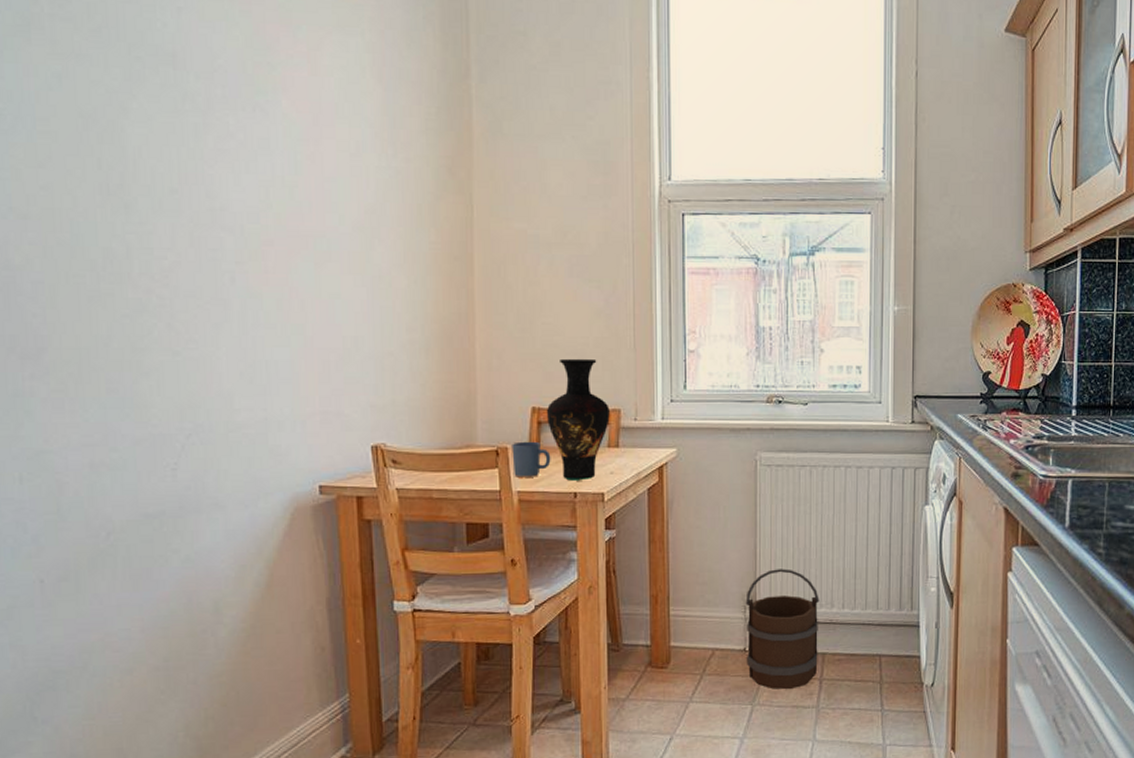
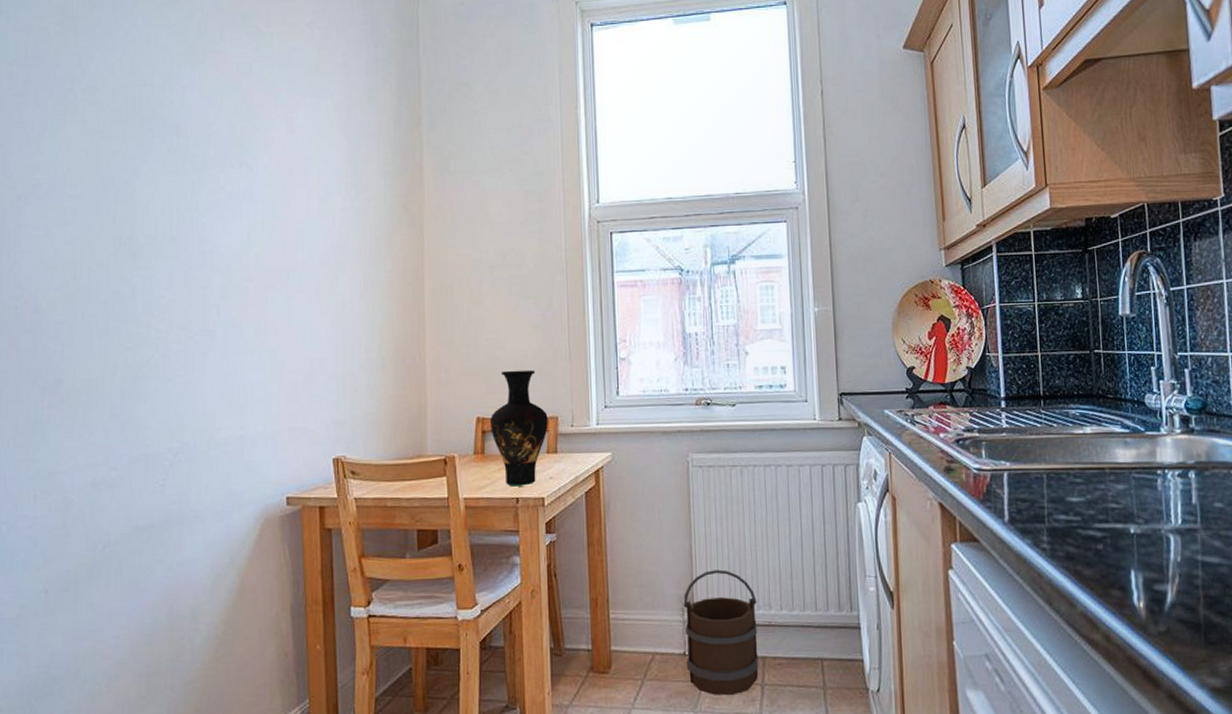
mug: present [512,441,551,477] -> none [459,449,495,485]

